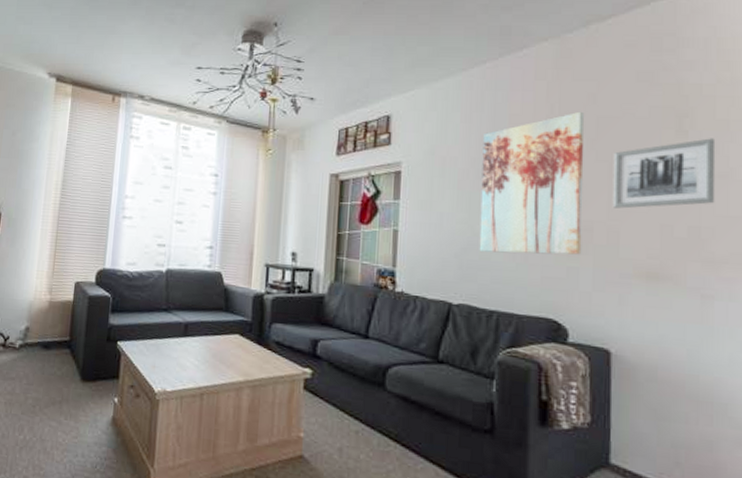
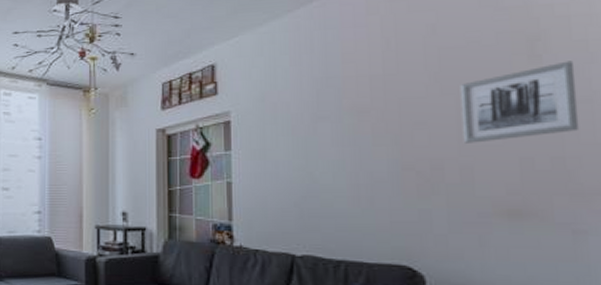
wall art: present [479,111,585,255] -> none [315,44,433,199]

